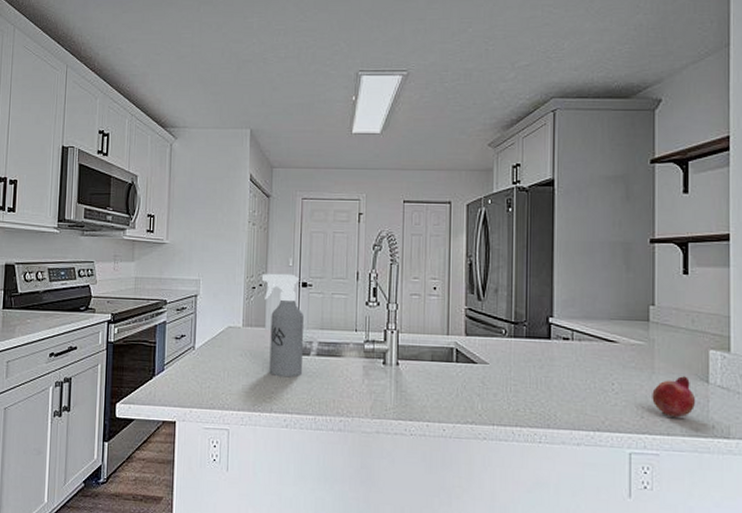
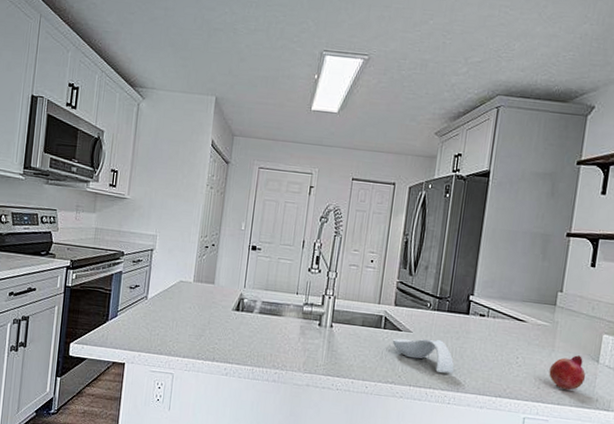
spray bottle: present [263,273,303,378] -> none [214,235,251,332]
spoon rest: none [467,370,541,408] -> present [392,338,454,374]

